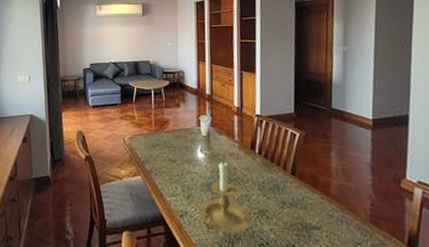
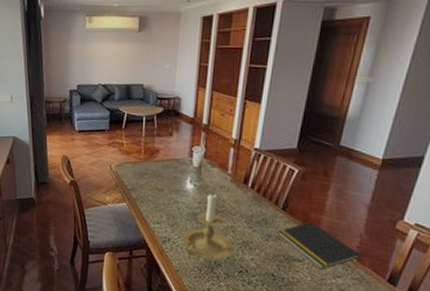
notepad: none [291,185,377,236] -> present [278,221,362,269]

